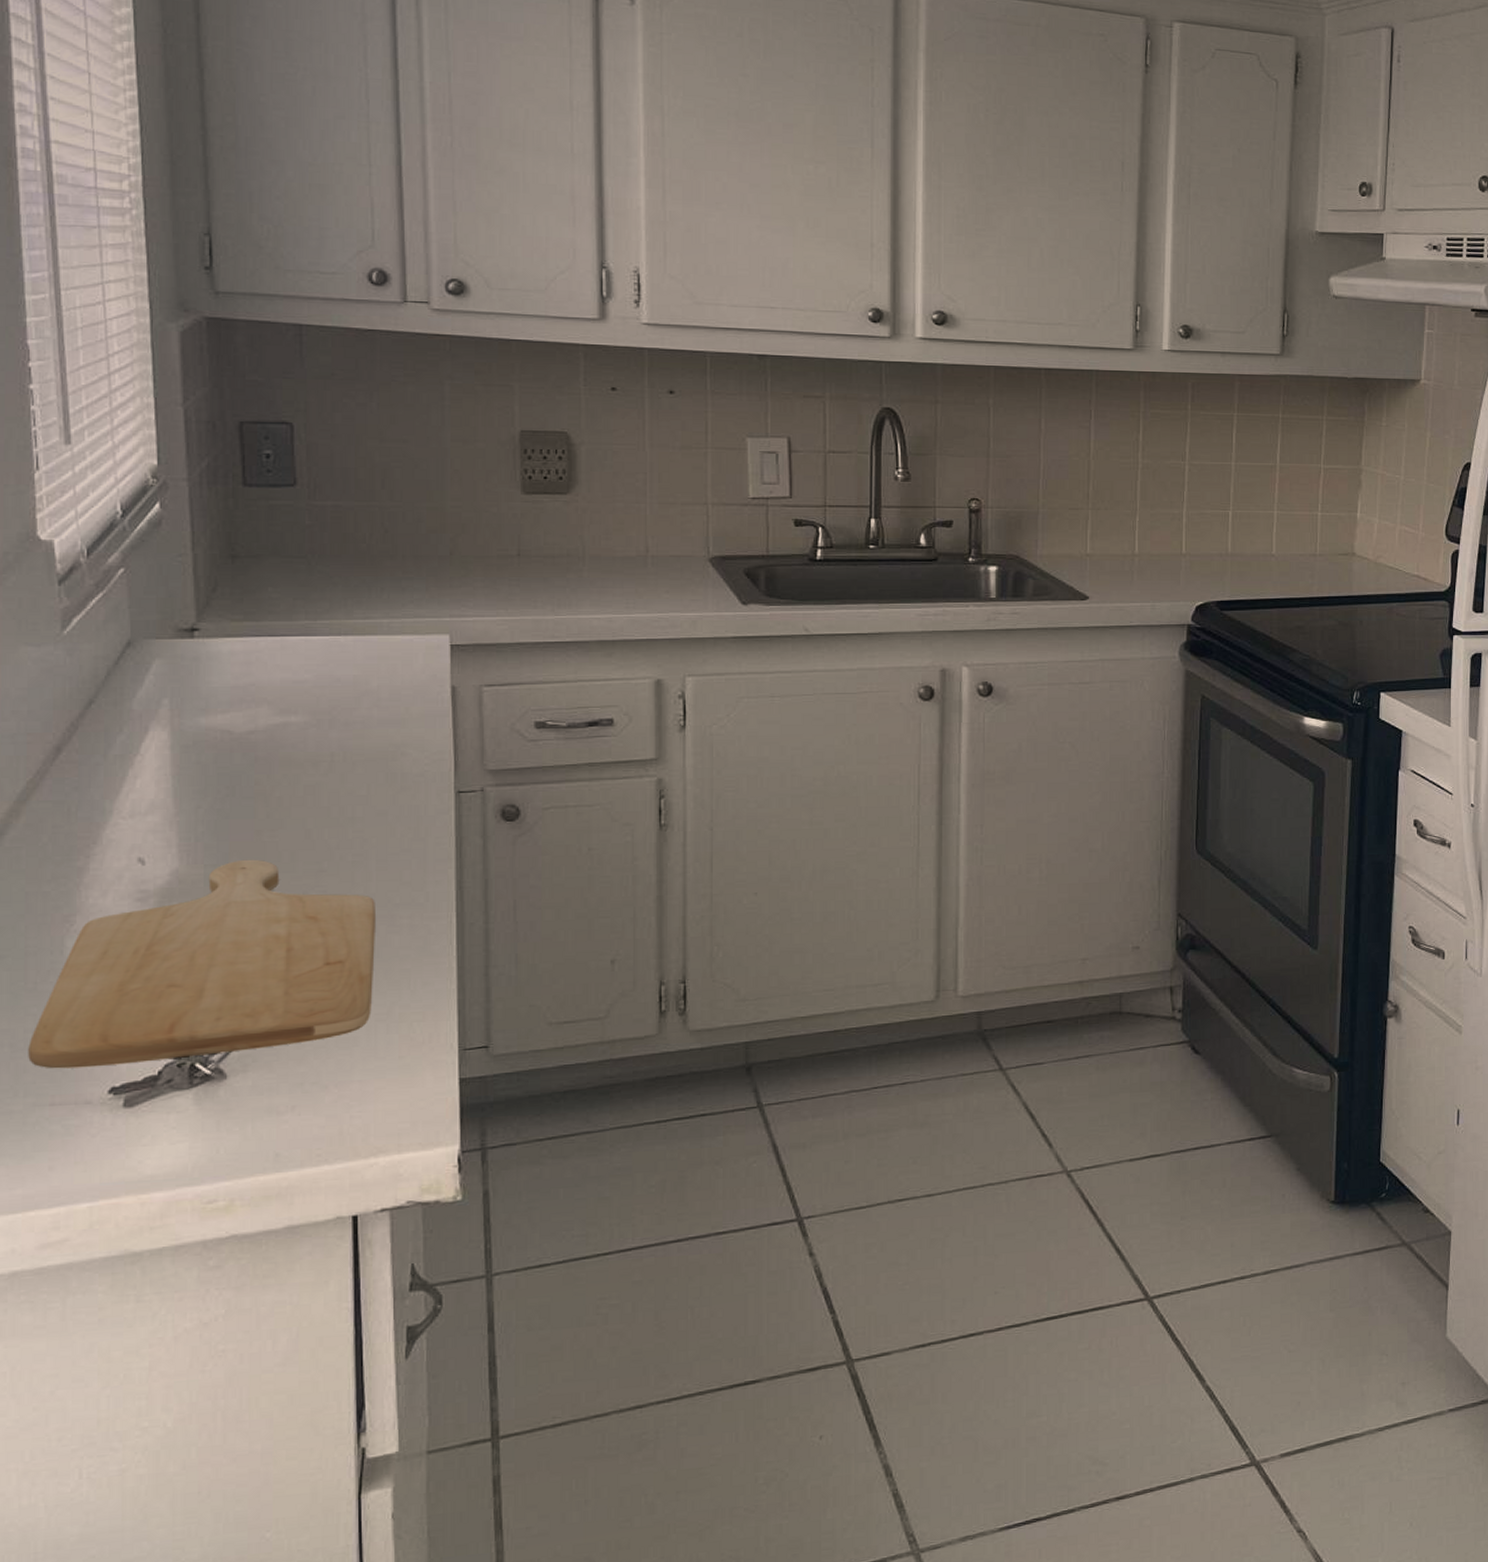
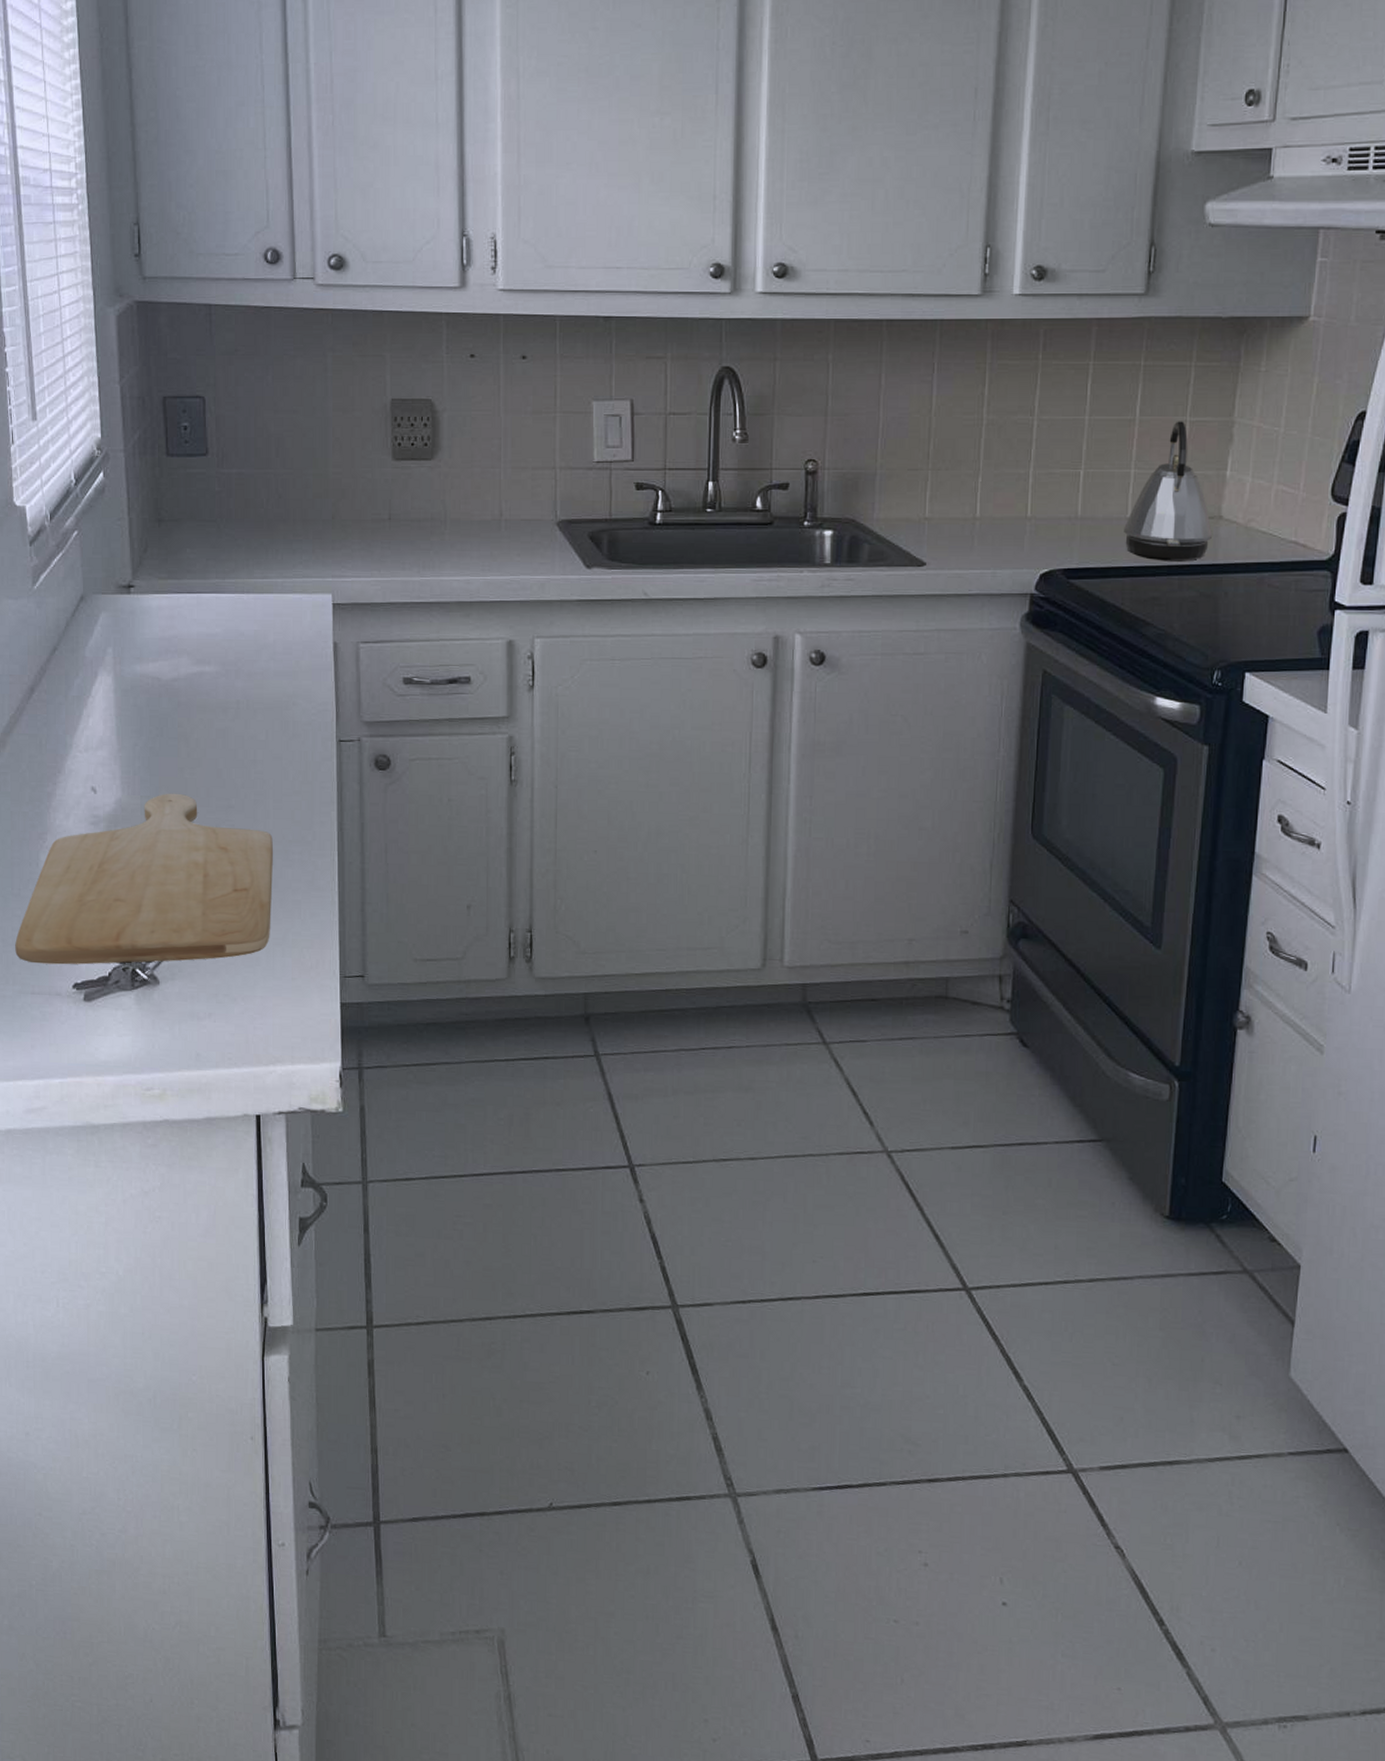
kettle: none [1270,468,1347,594] -> present [1124,421,1212,562]

